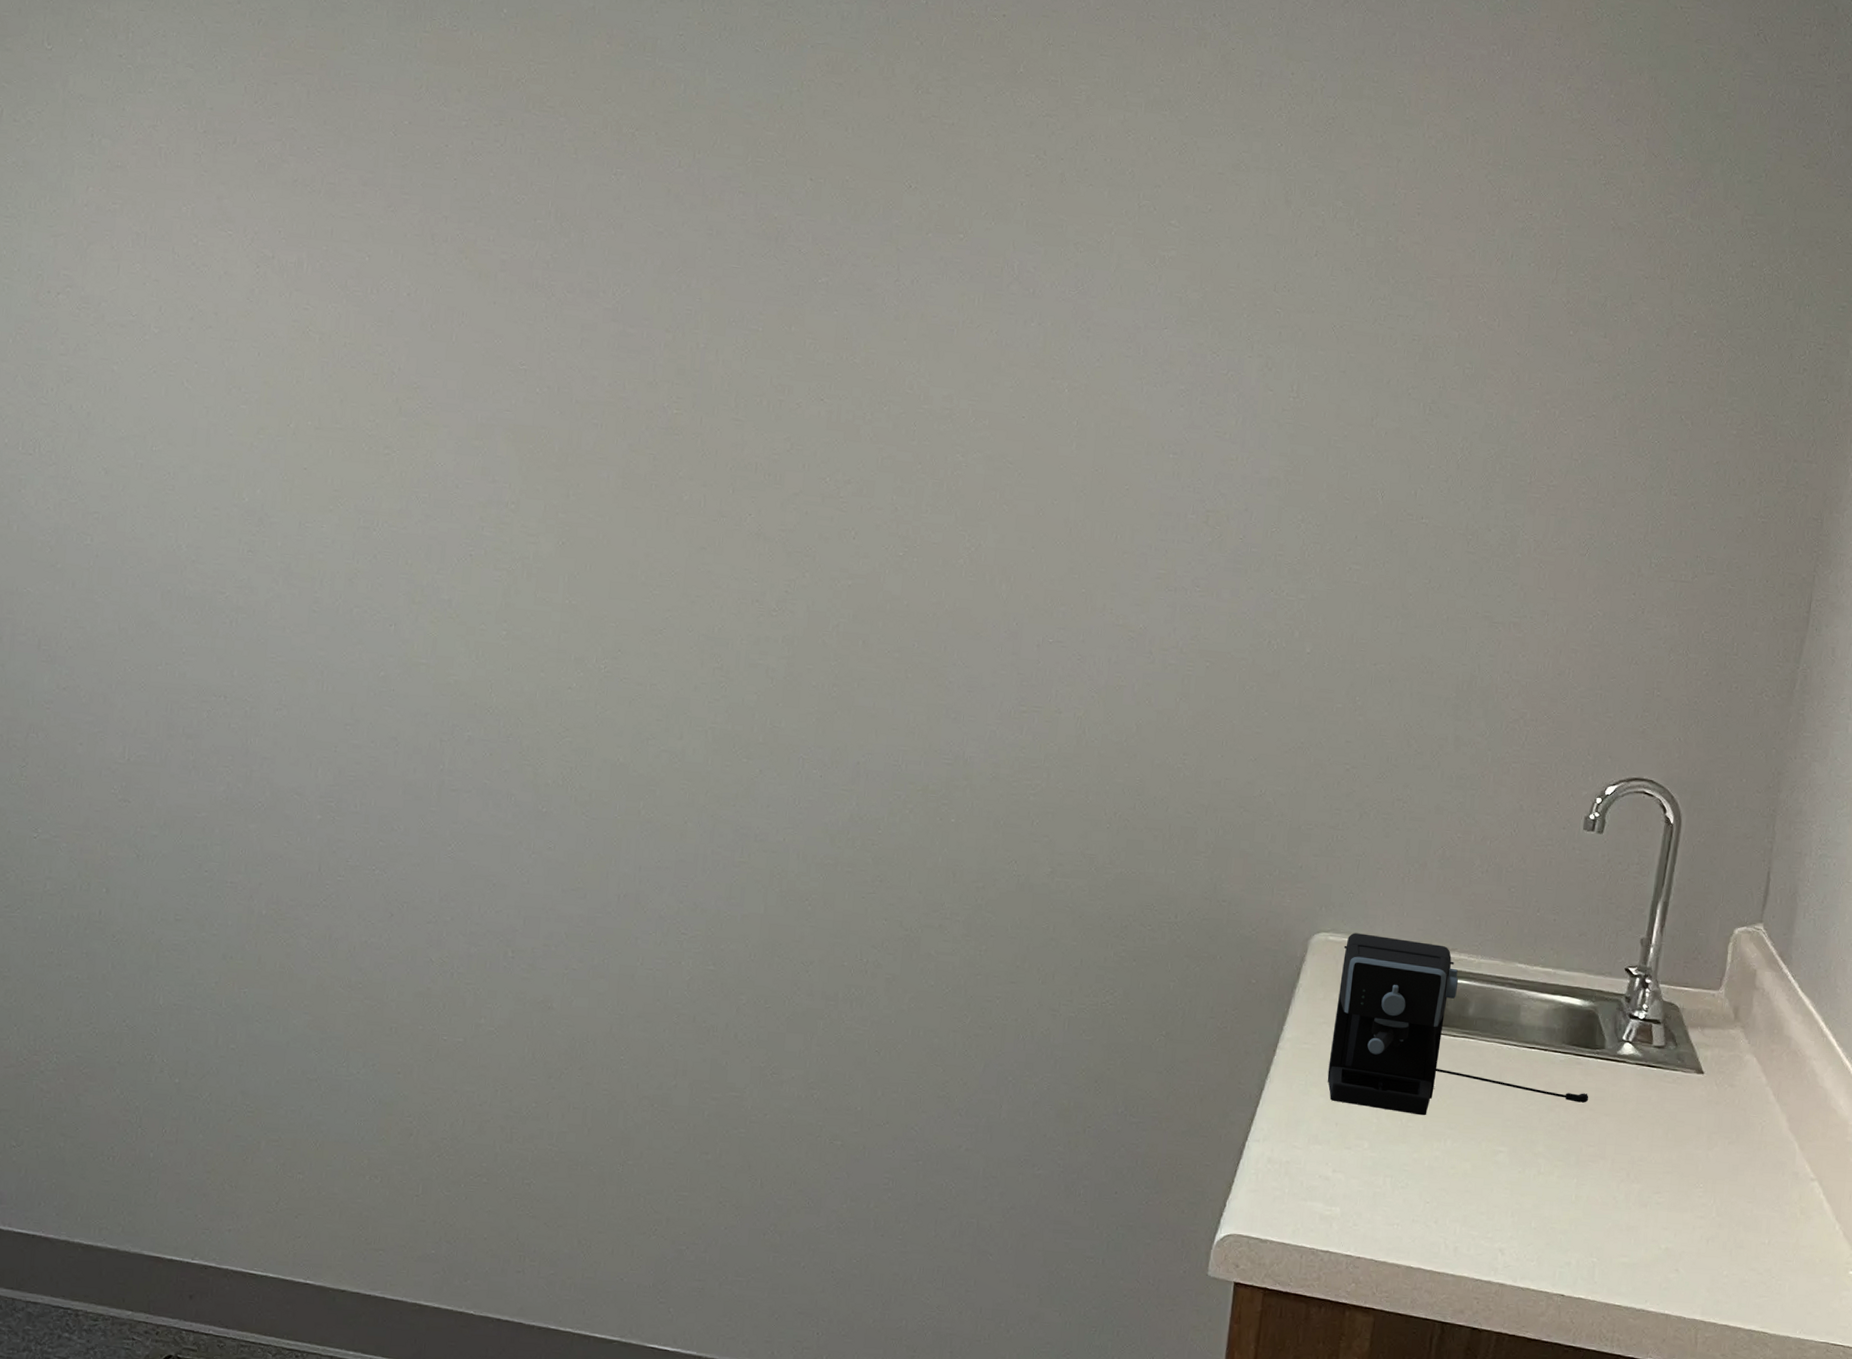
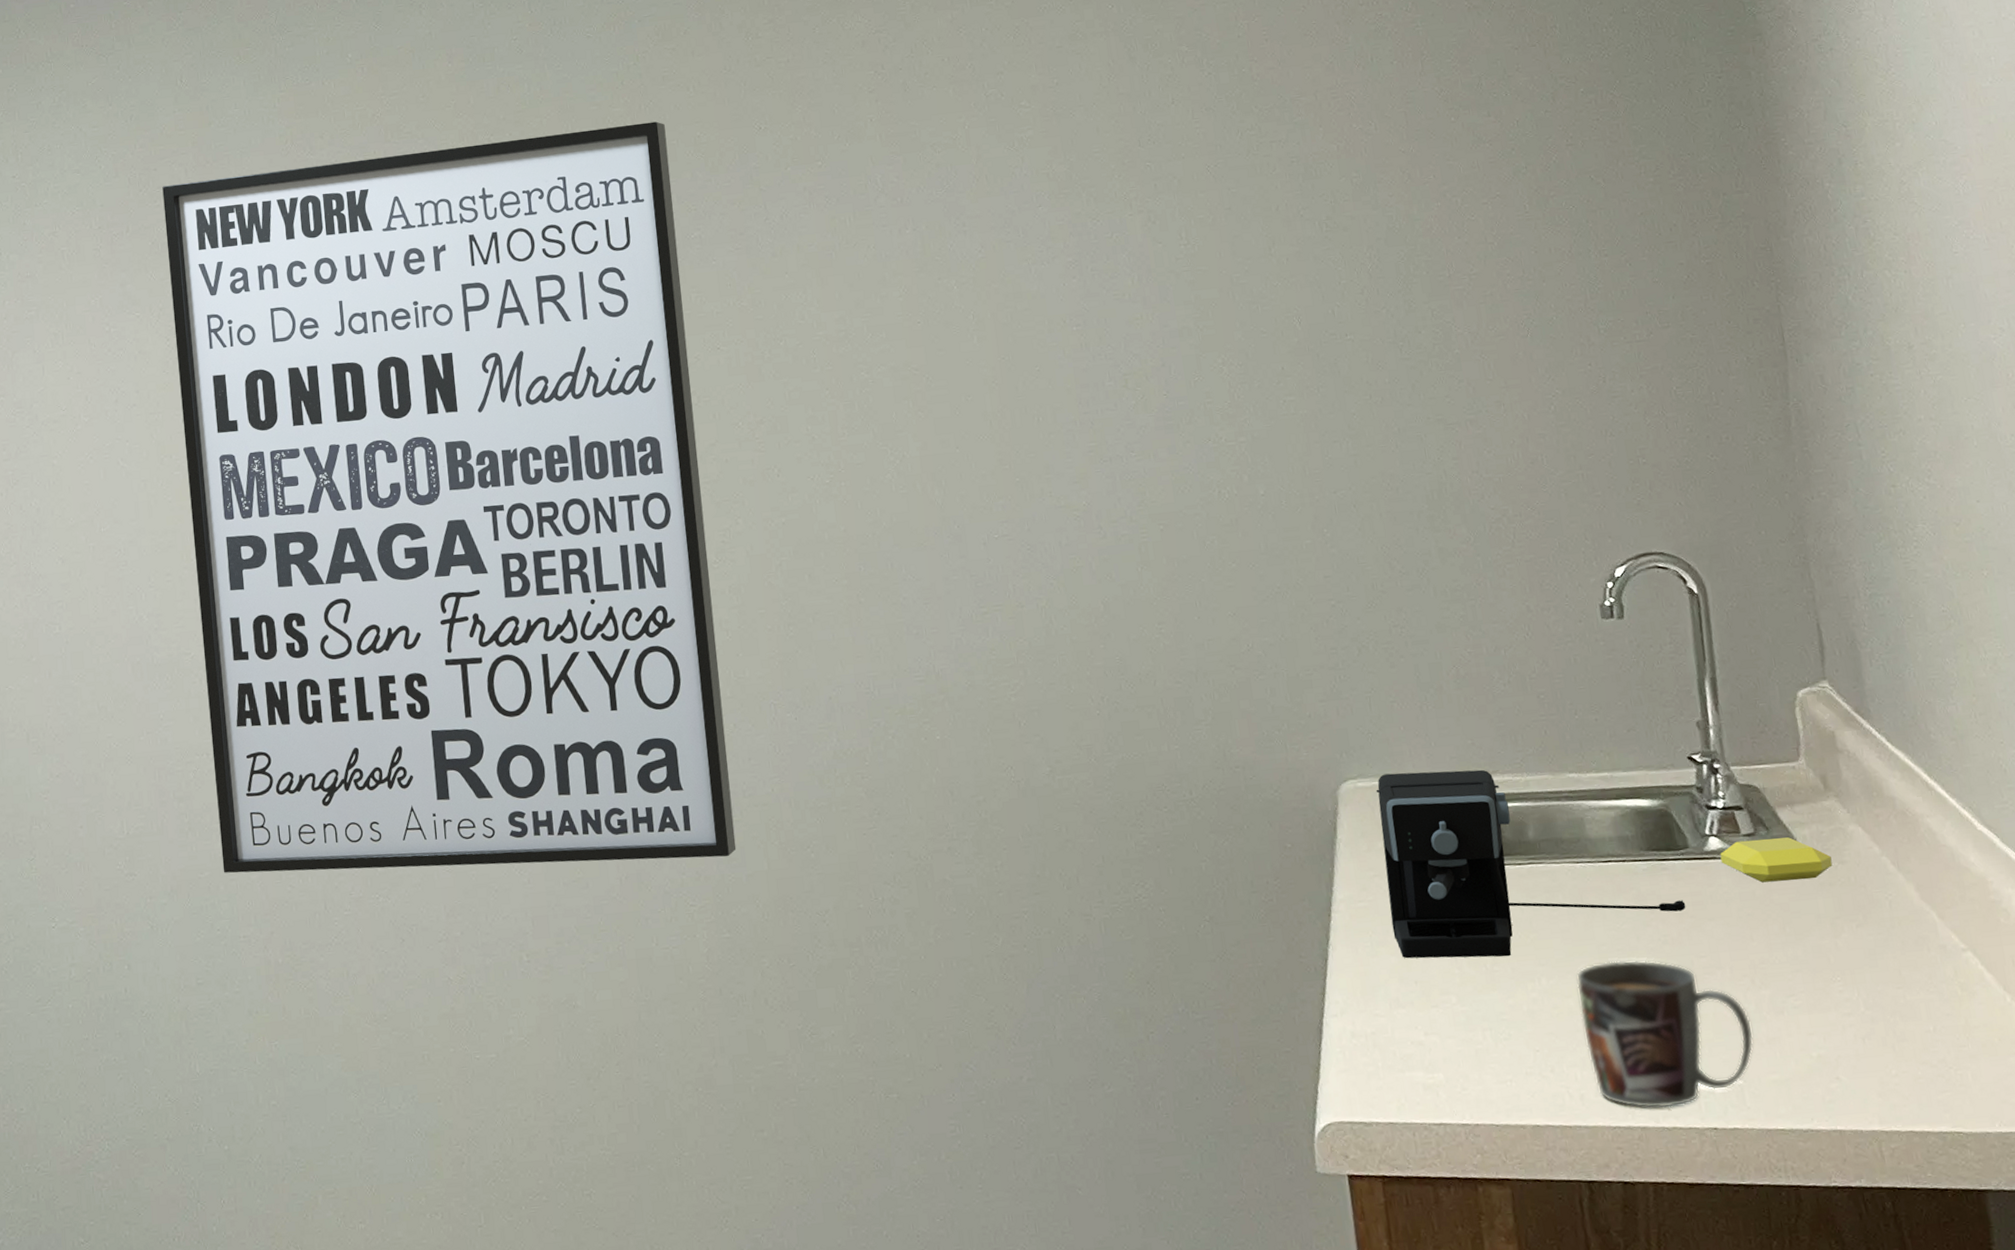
wall art: none [221,103,816,895] -> present [162,121,737,873]
mug: none [1471,1135,1617,1271] -> present [1576,960,1754,1109]
soap bar: none [1629,1050,1724,1096] -> present [1720,837,1833,883]

